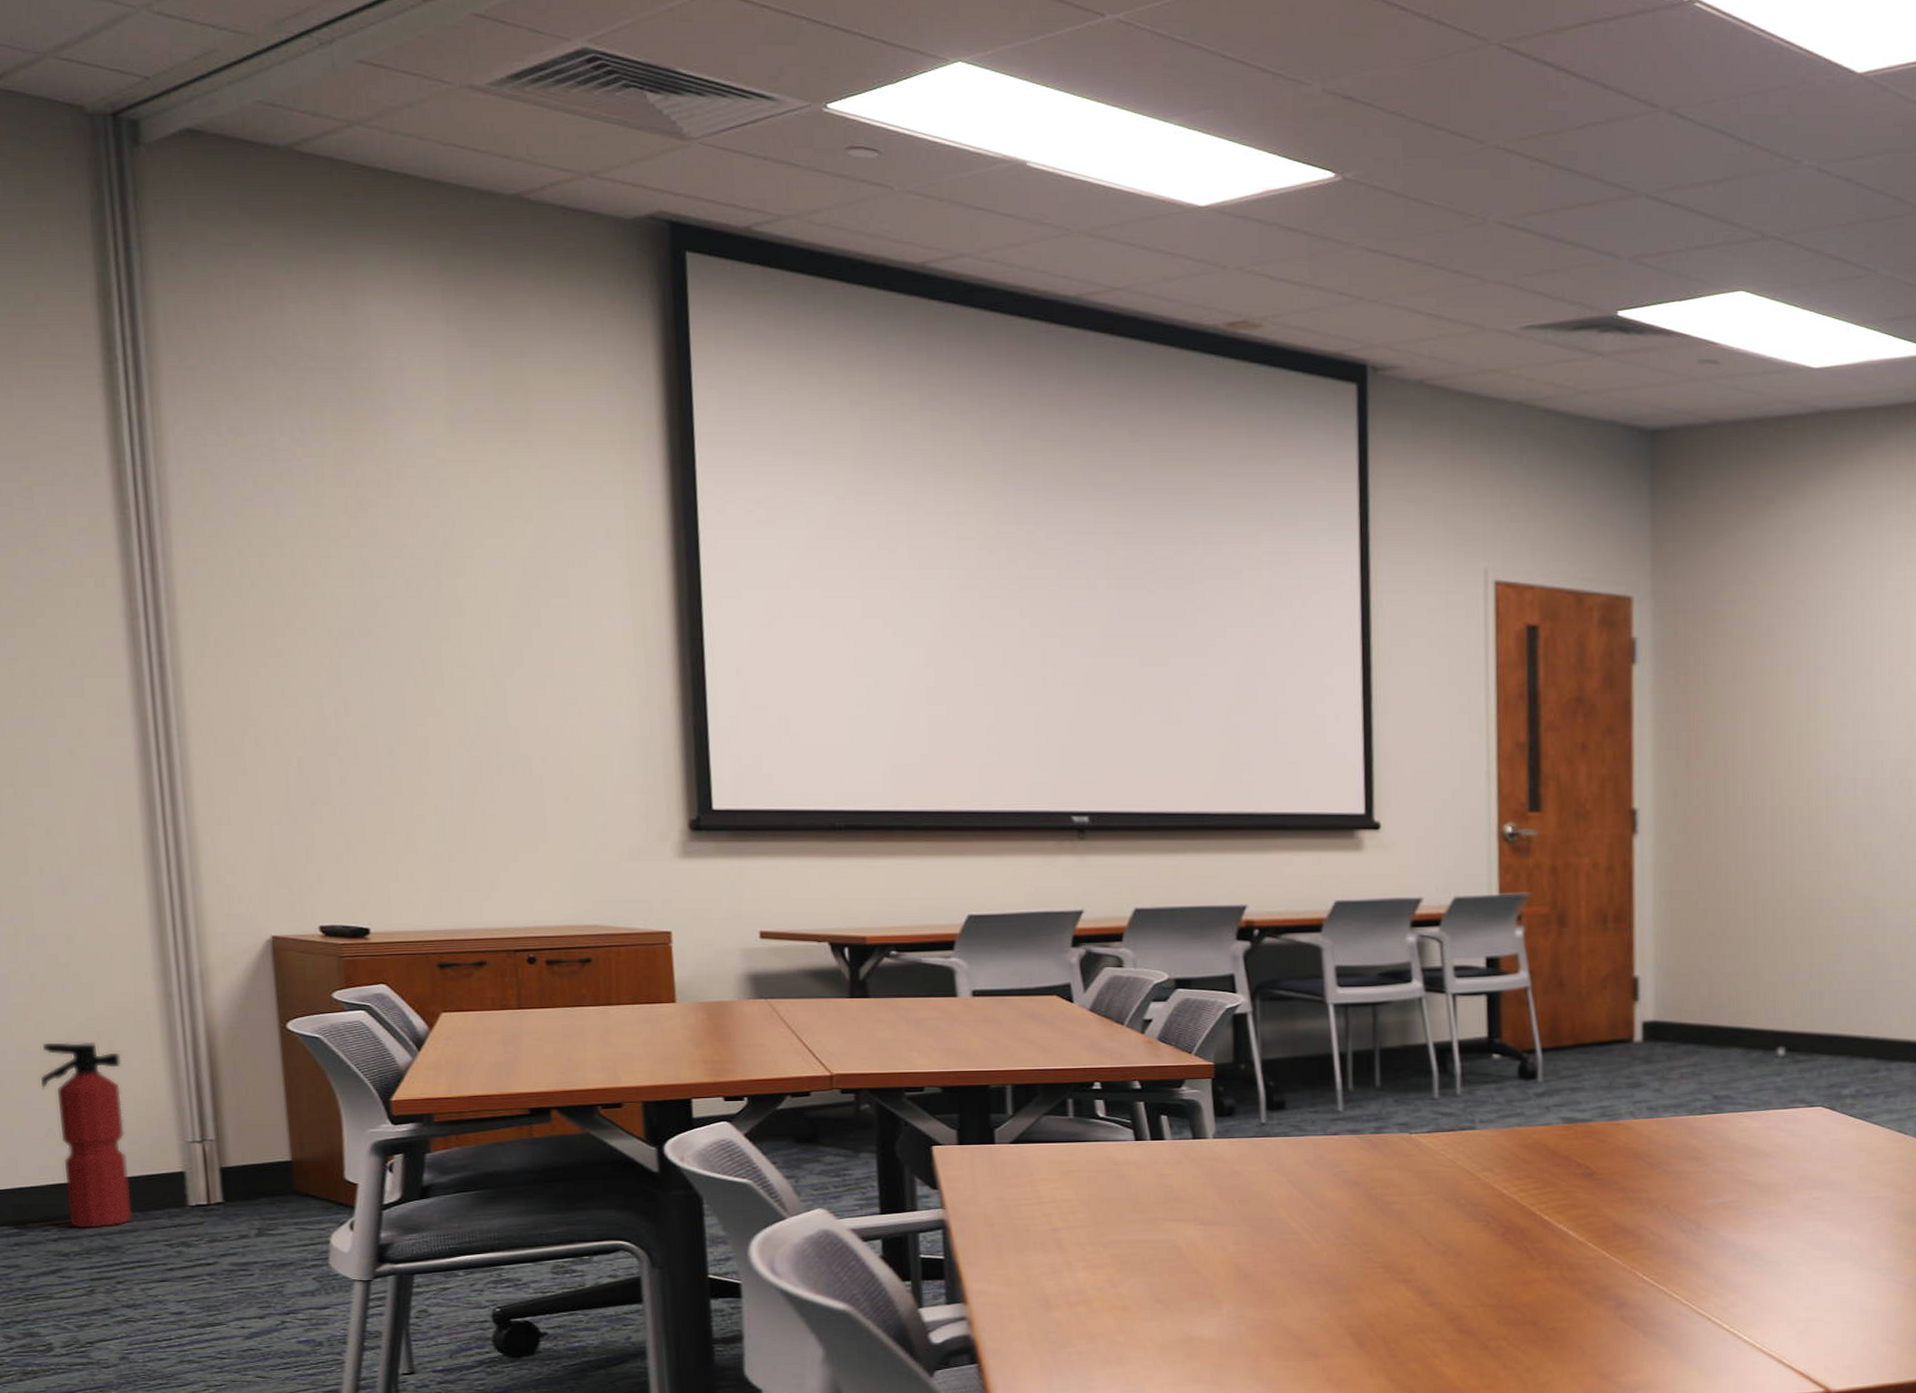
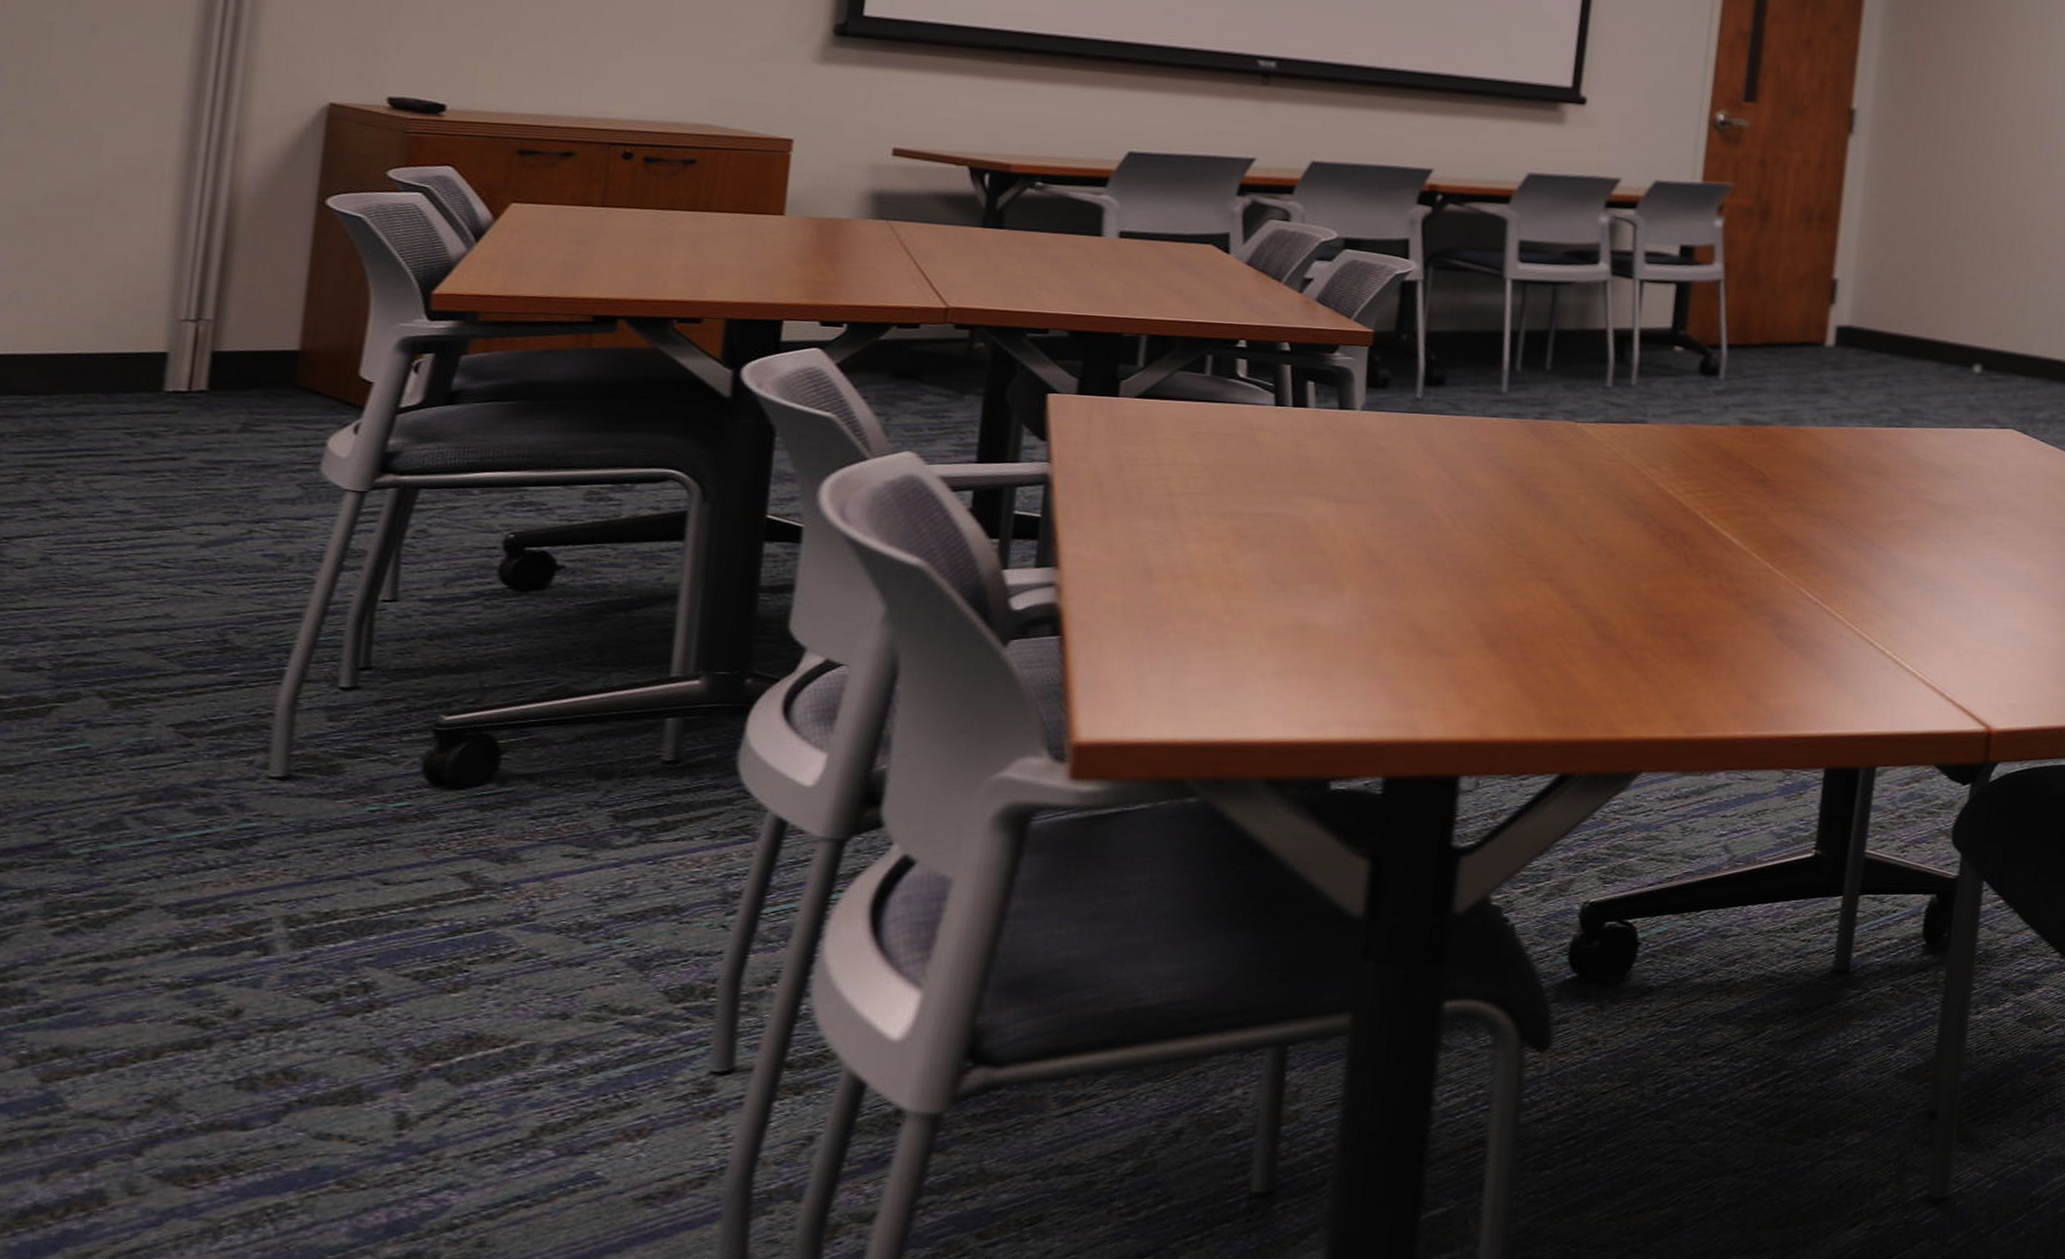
fire extinguisher: present [40,1041,133,1229] -> none [13,194,120,409]

